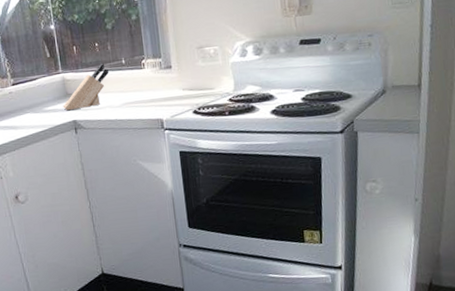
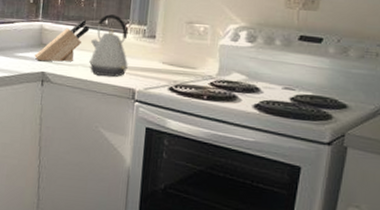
kettle: none [113,53,152,113] -> present [89,14,128,77]

